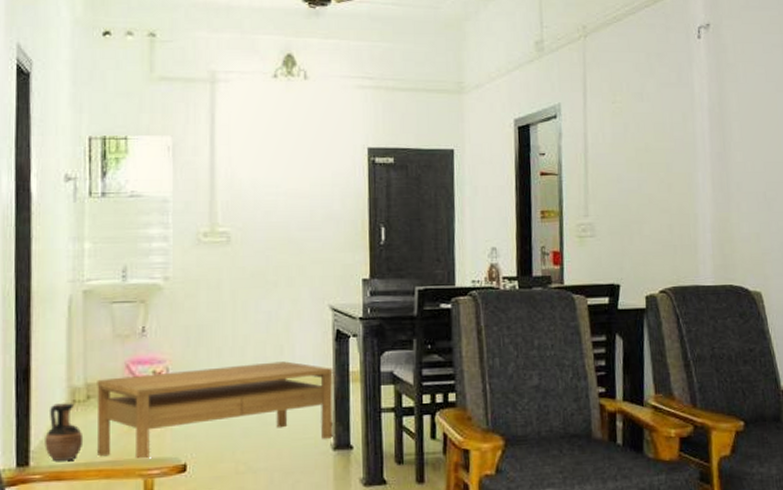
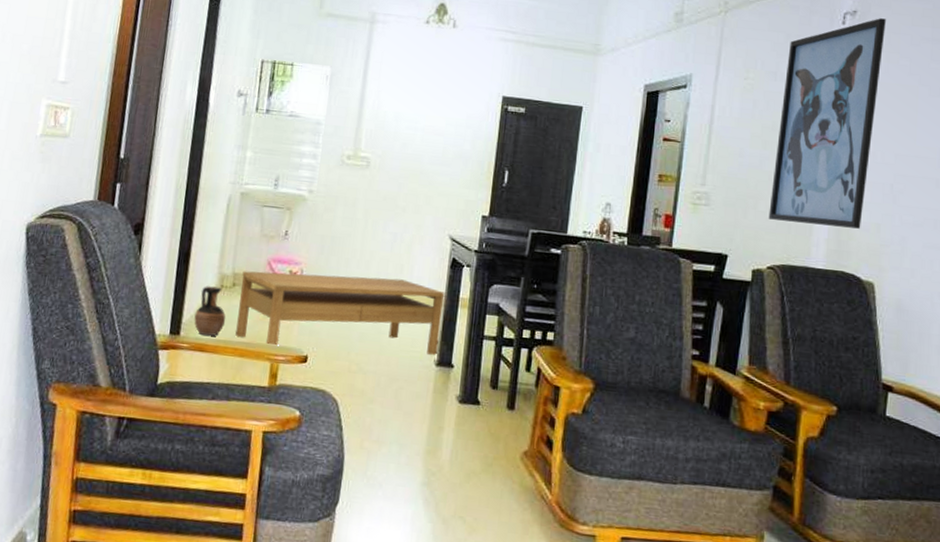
wall art: none [651,29,742,242] -> present [768,18,886,229]

